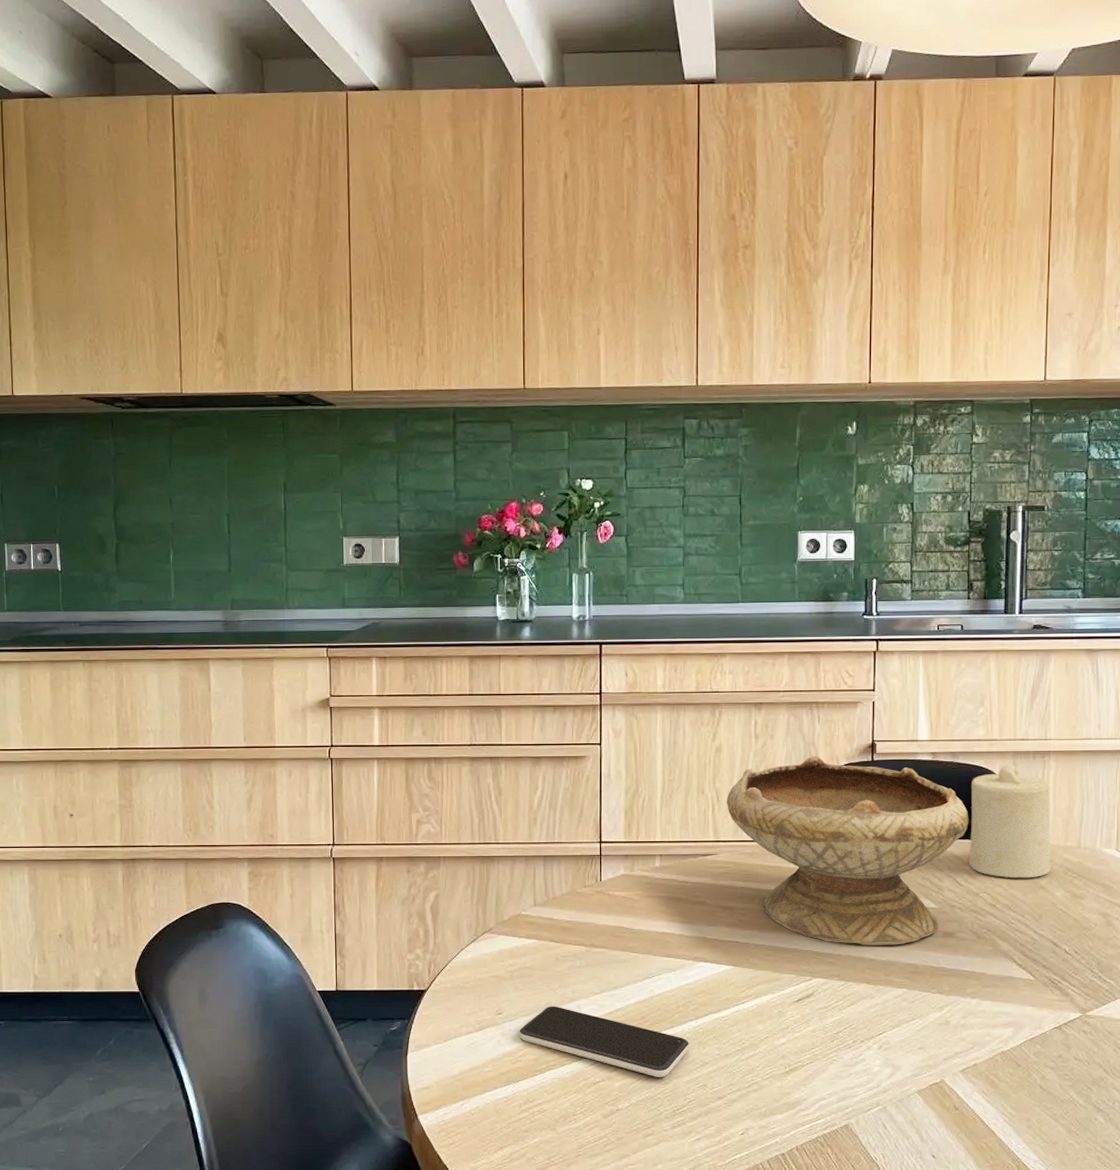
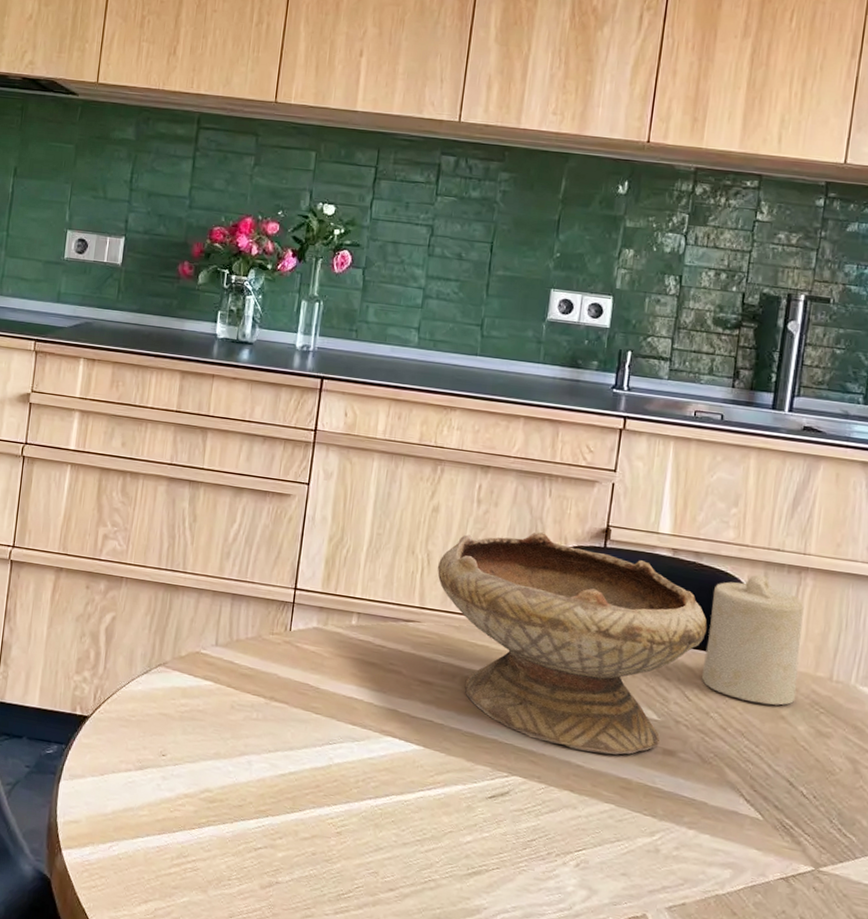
smartphone: present [519,1006,689,1077] -> none [181,756,365,856]

